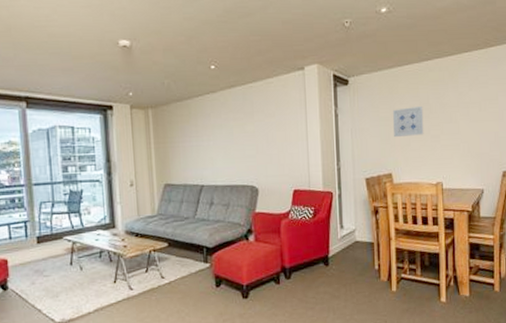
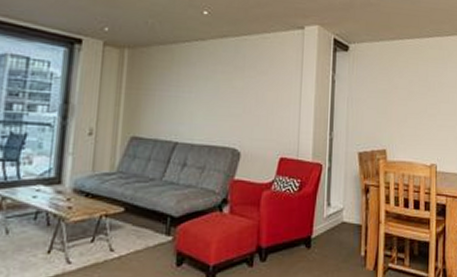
wall art: present [392,105,424,138] -> none [390,82,422,113]

